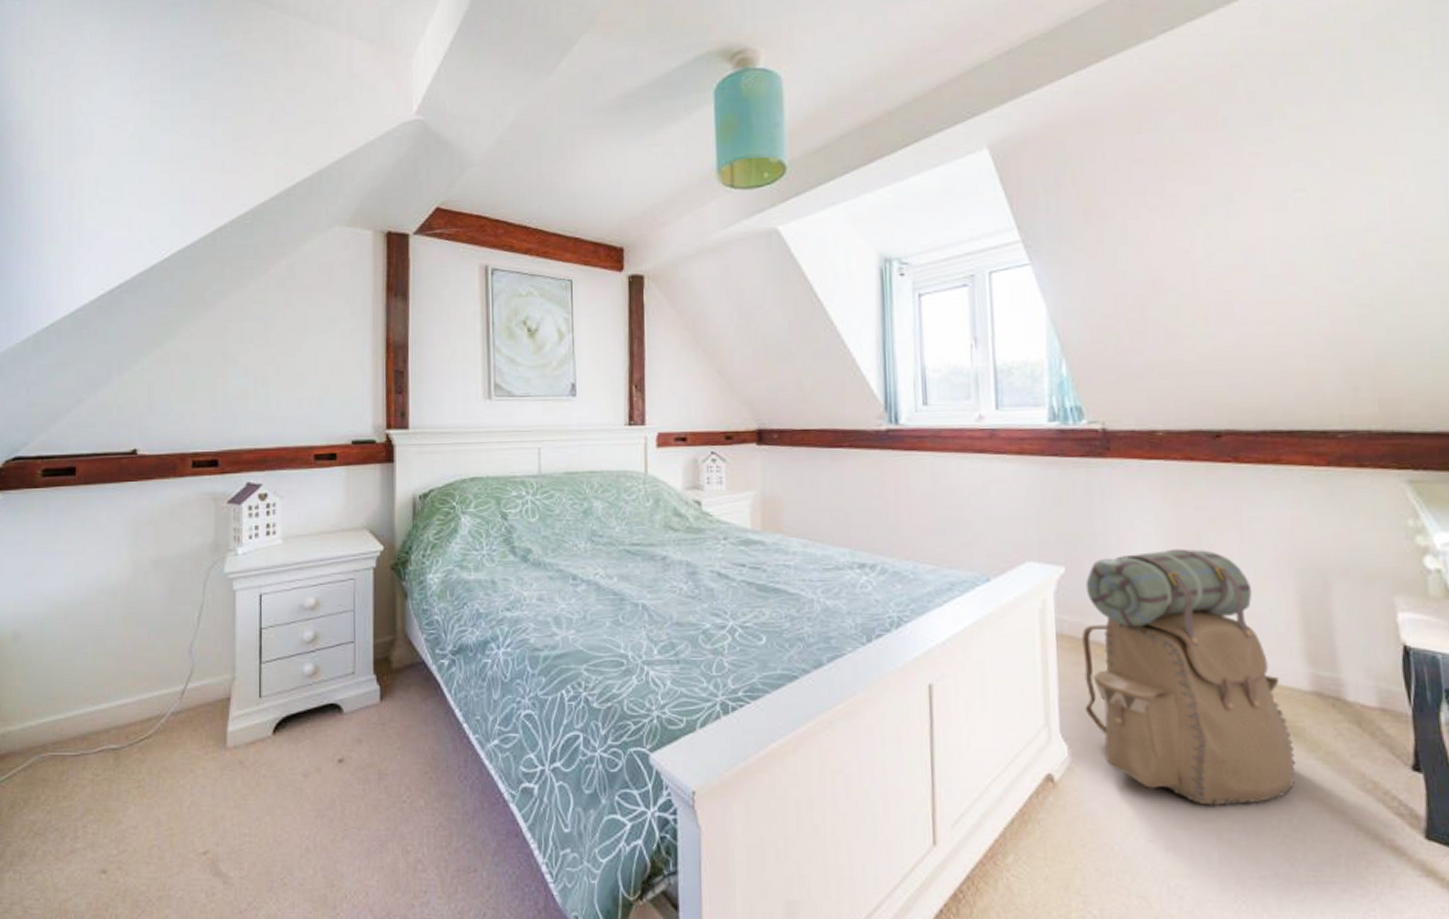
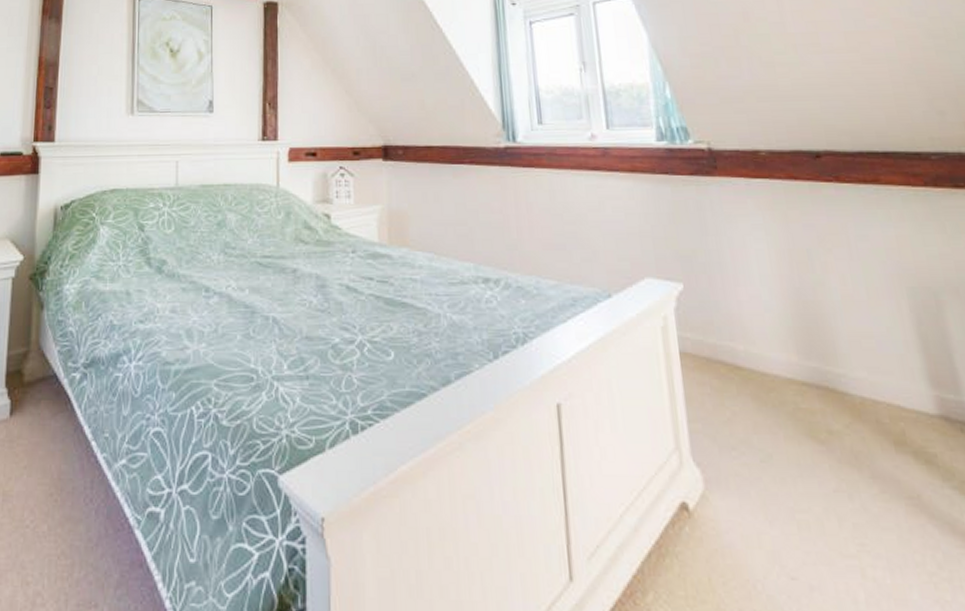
backpack: present [1082,548,1296,806] -> none [704,266,934,539]

